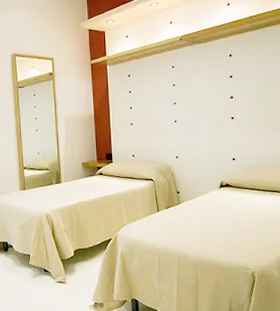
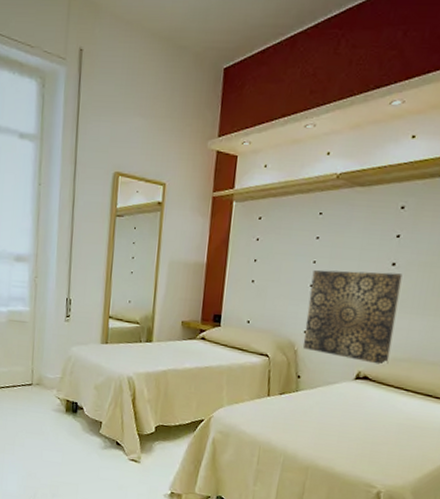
wall art: none [175,104,242,174] -> present [302,270,403,365]

